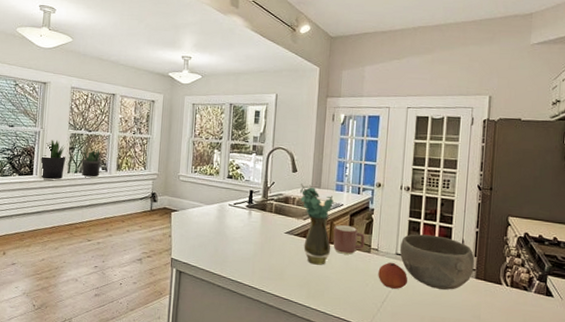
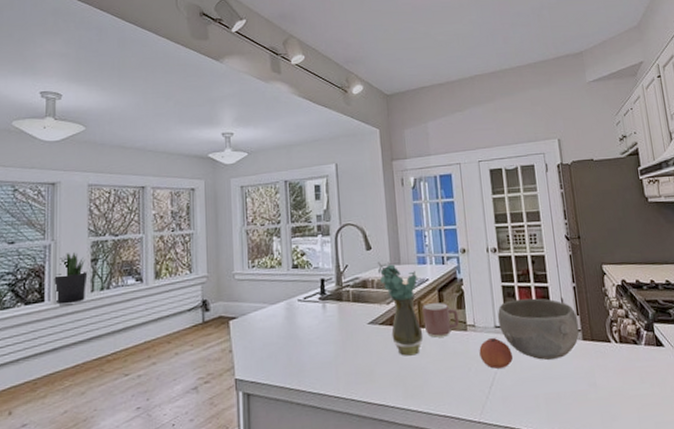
planter: present [81,148,102,177] -> none [109,254,135,293]

